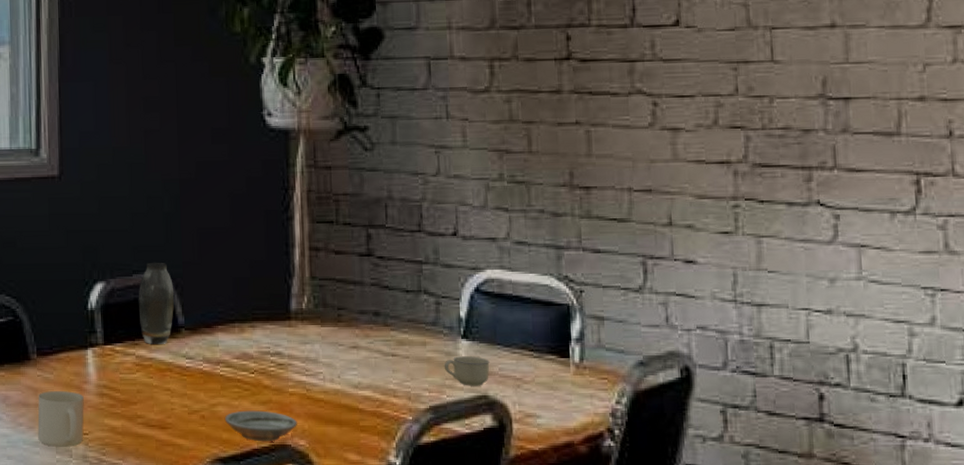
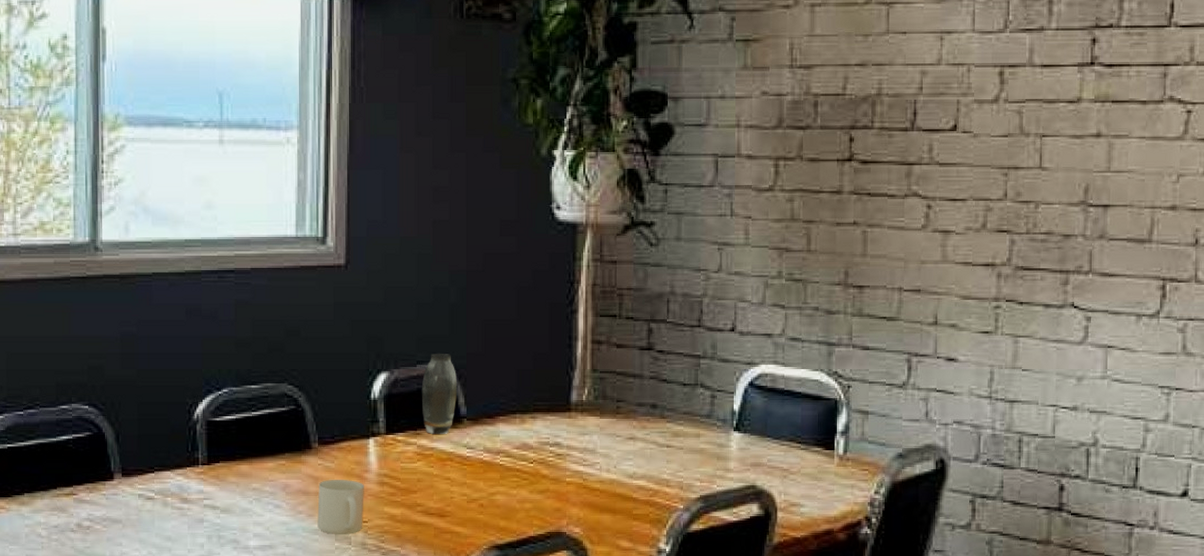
saucer: present [224,410,297,442] -> none [502,499,573,530]
cup: present [444,356,490,386] -> none [716,448,759,477]

